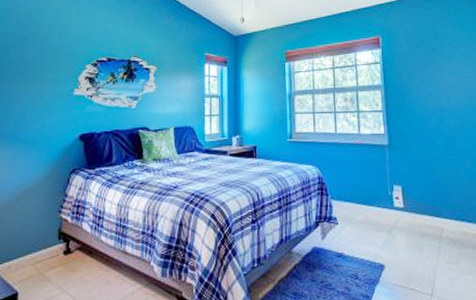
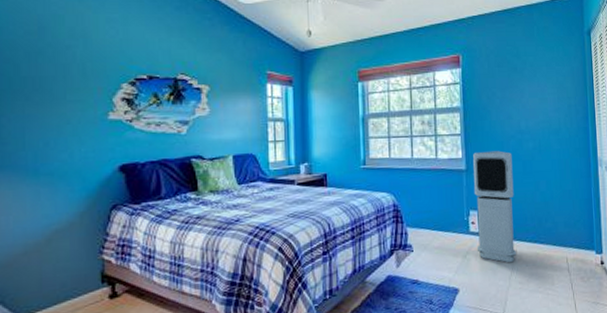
air purifier: none [395,127,444,241] -> present [473,150,517,263]

